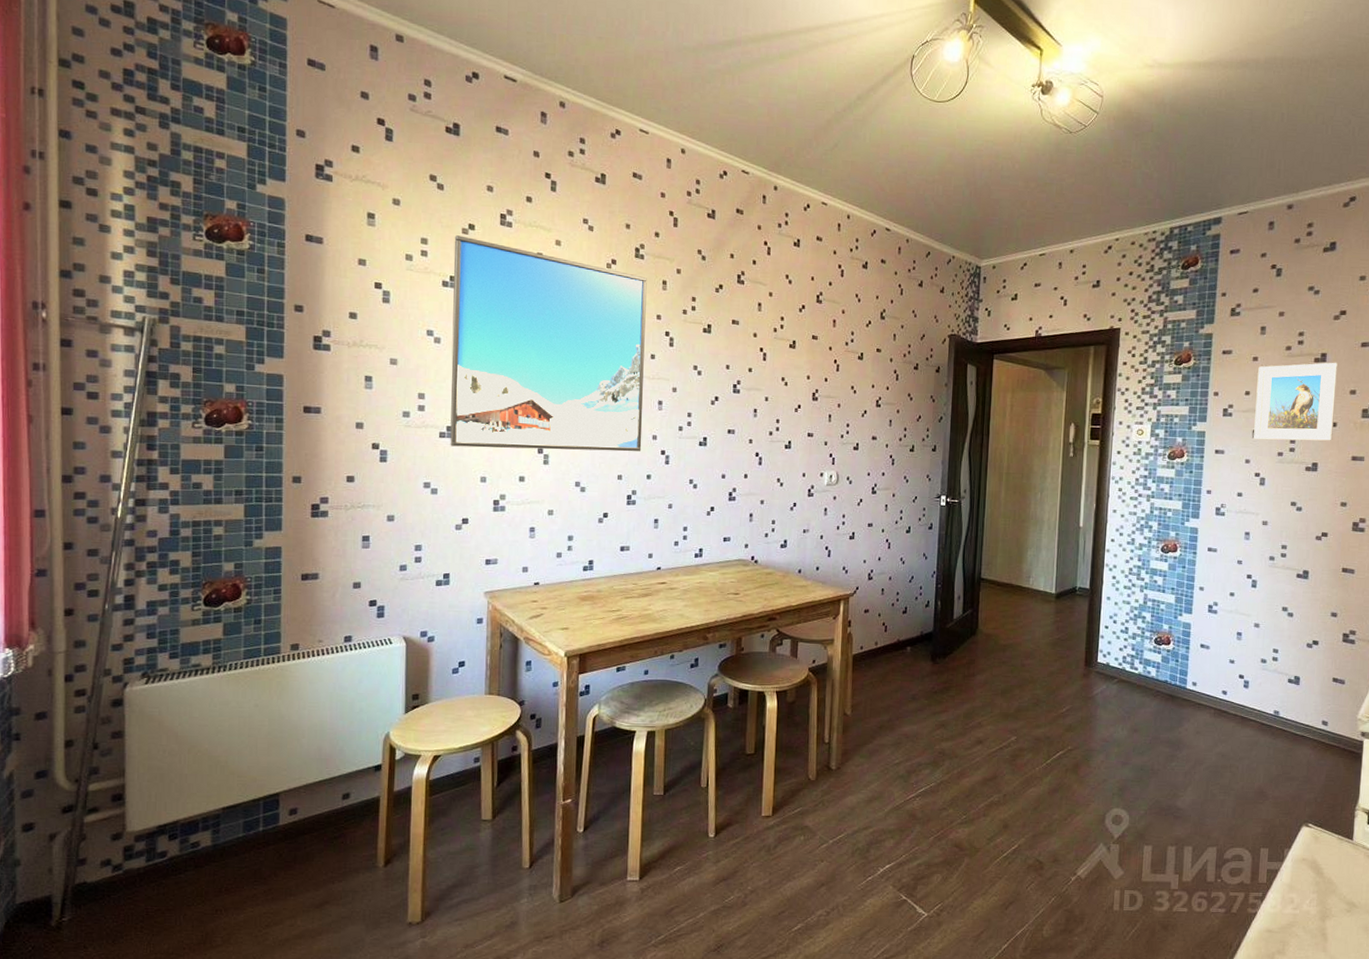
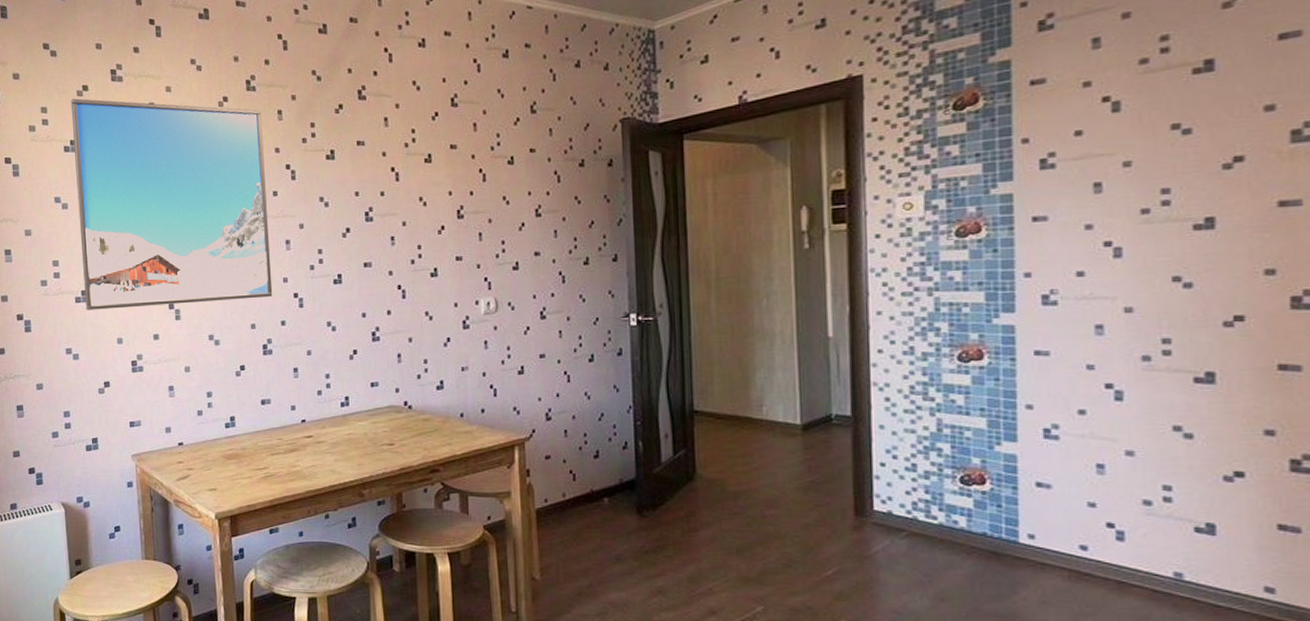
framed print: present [1254,362,1339,441] -> none [1093,68,1239,196]

